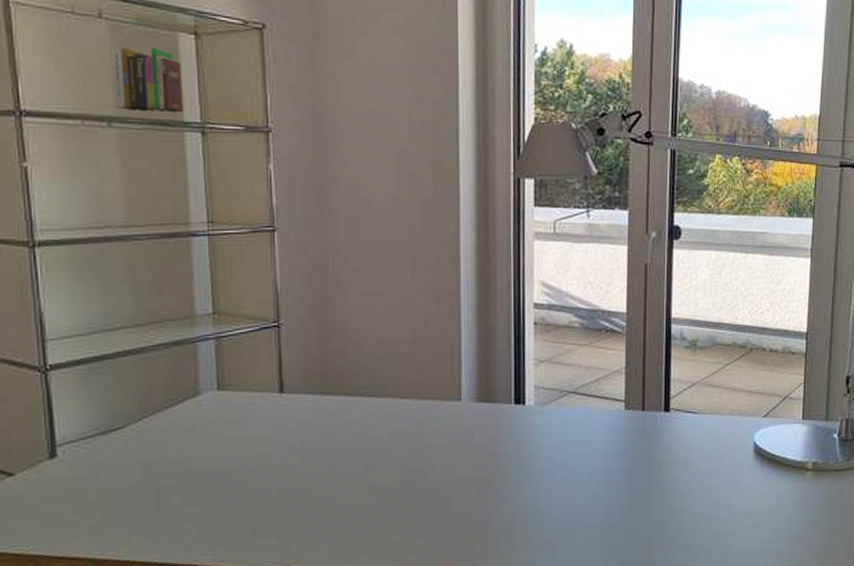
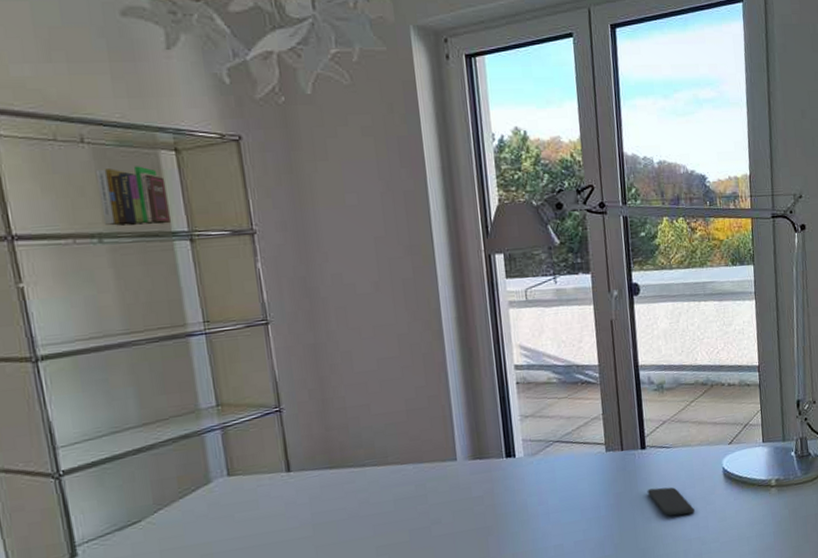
smartphone: none [666,456,717,490] -> present [647,487,695,516]

